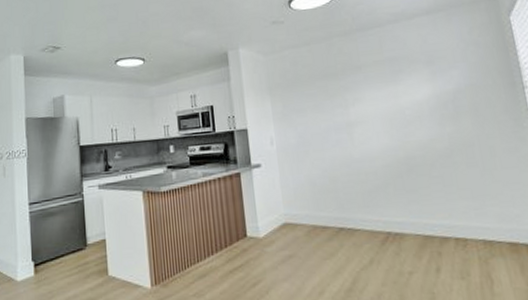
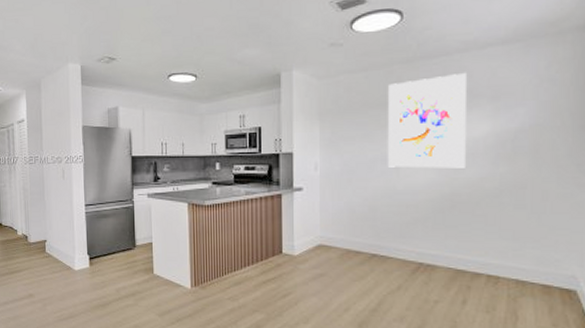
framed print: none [331,41,415,136] -> present [387,72,466,168]

